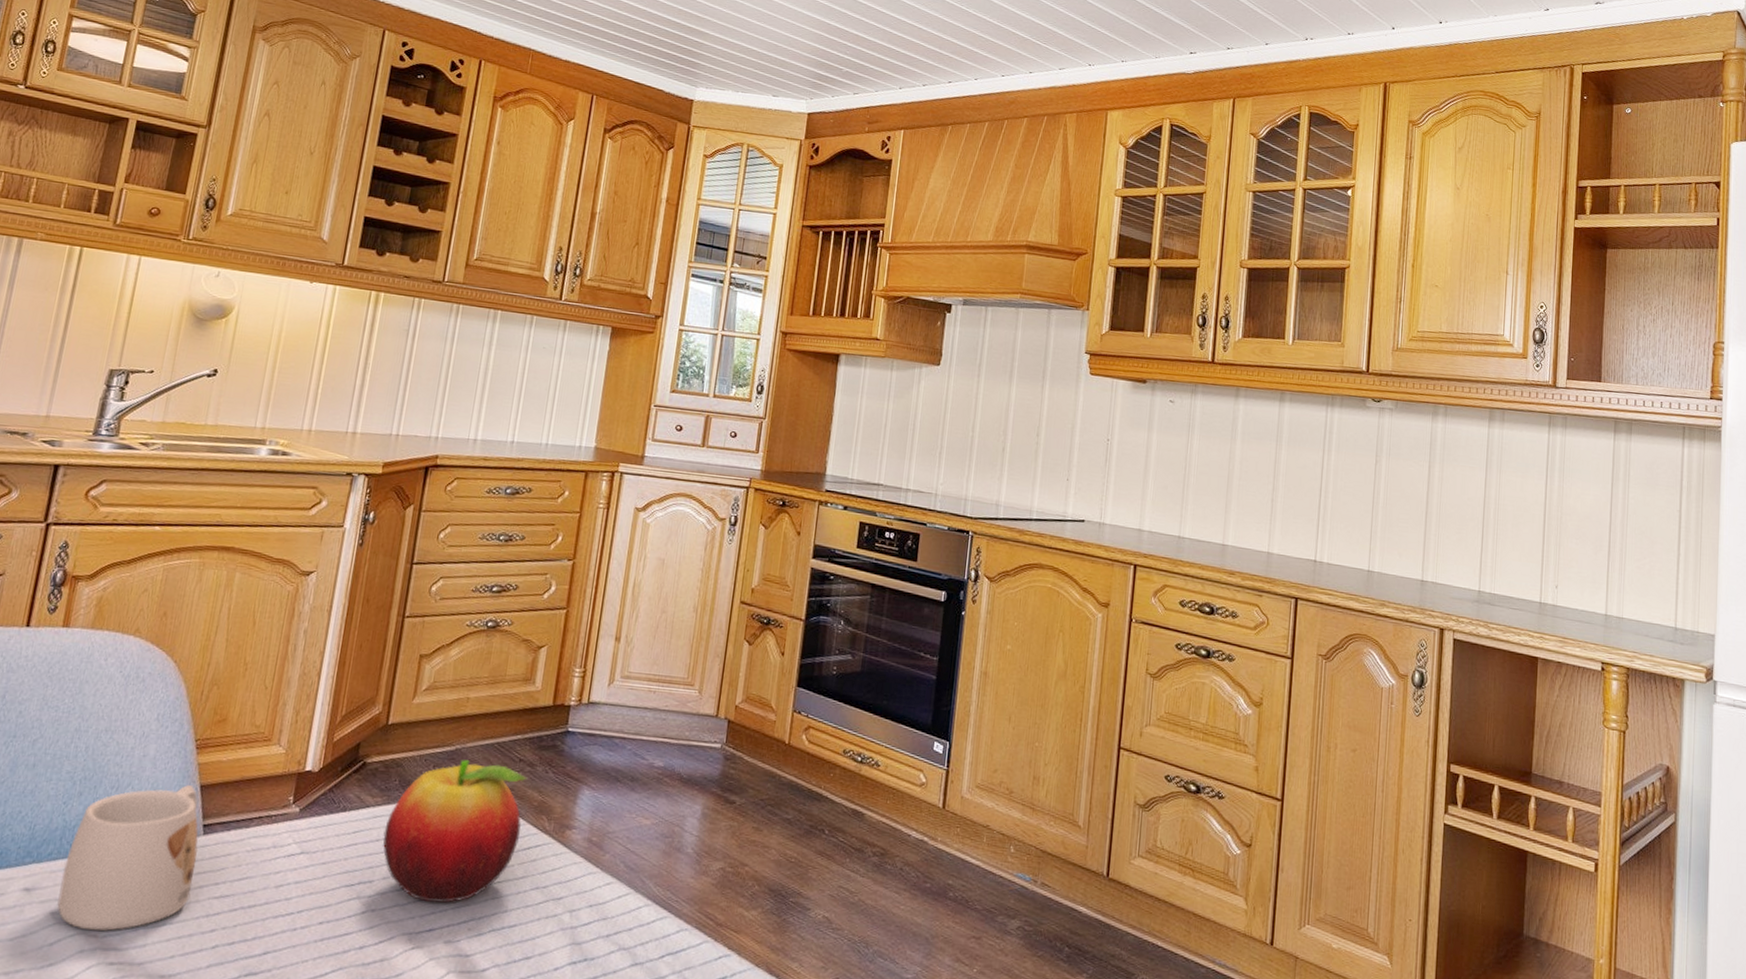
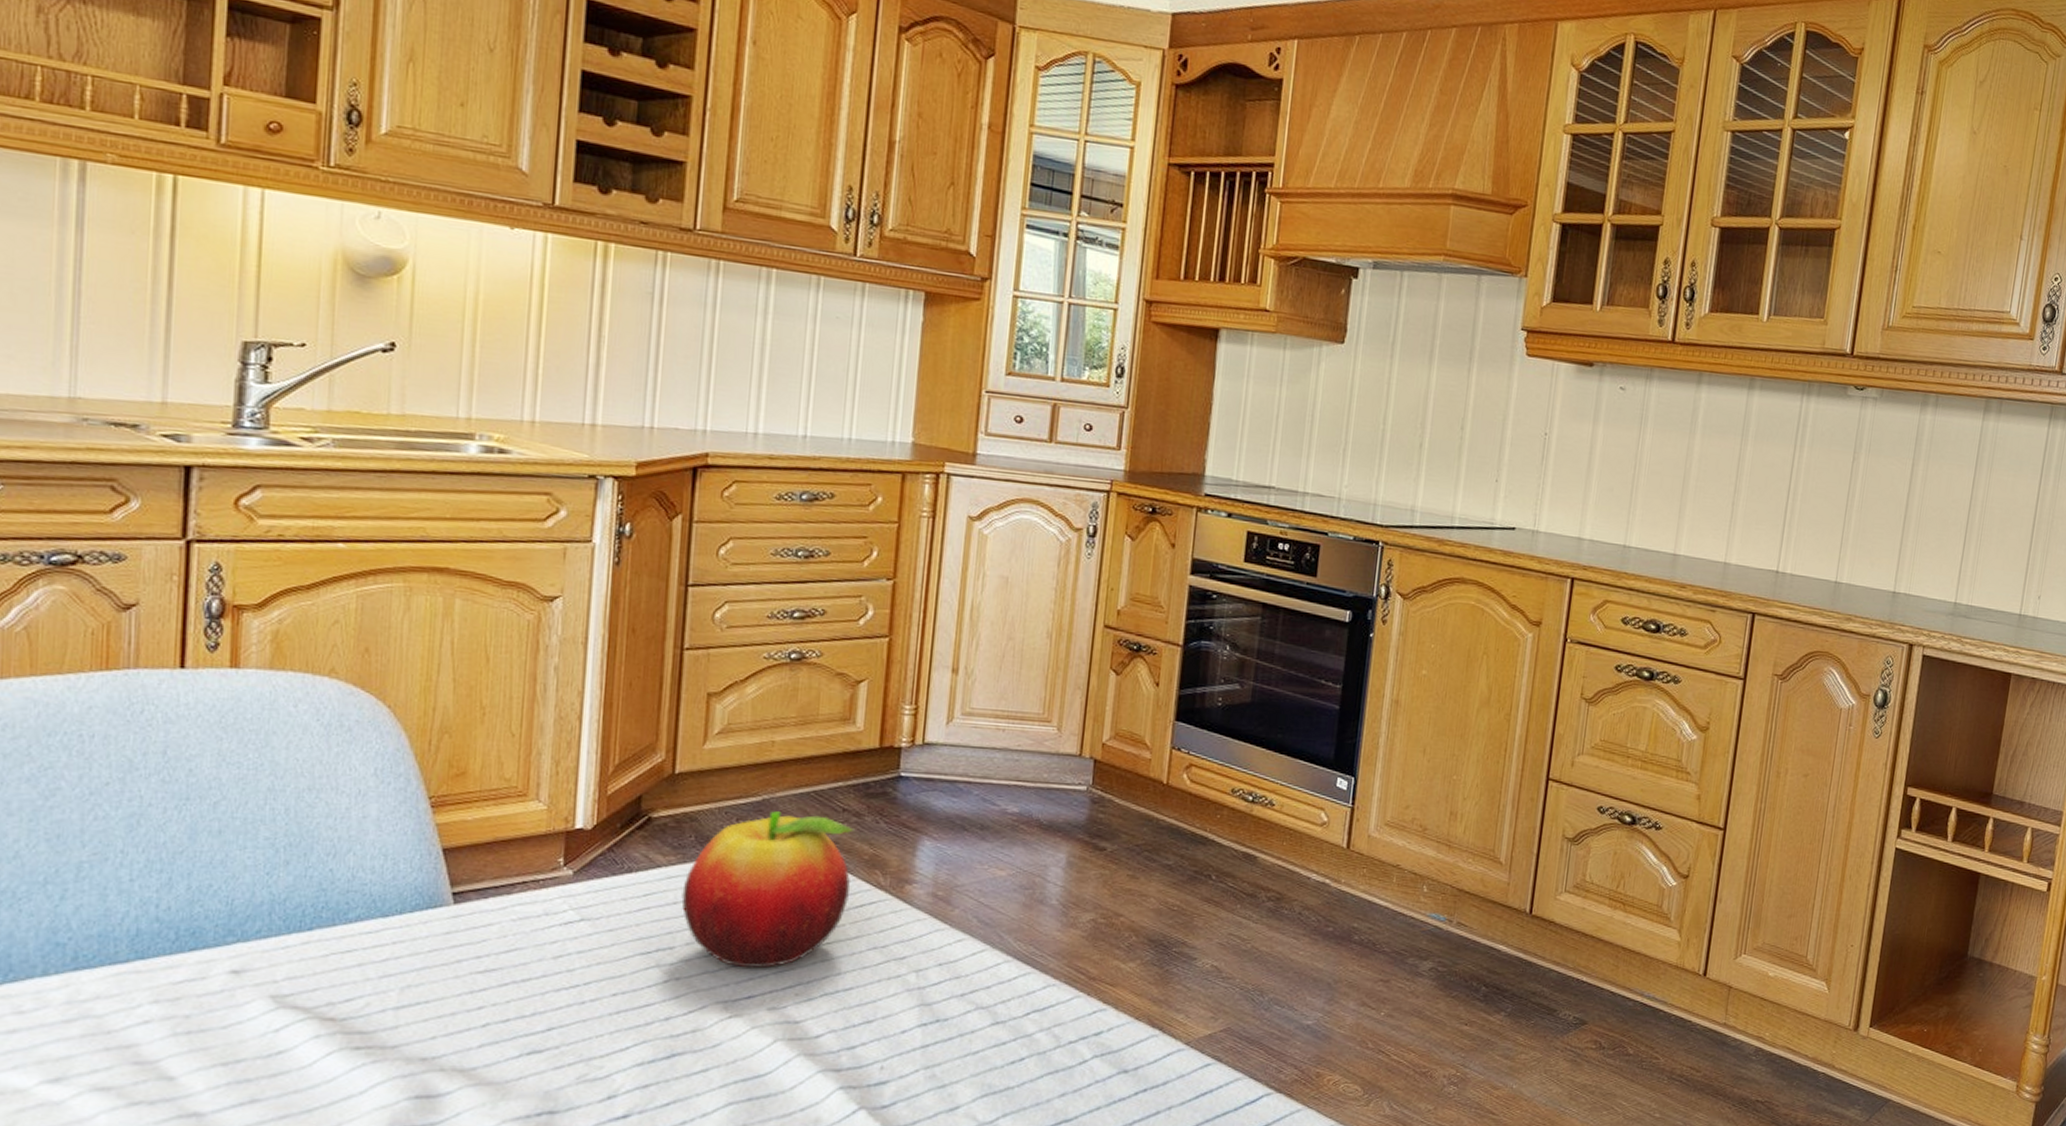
mug: present [57,785,199,931] -> none [277,849,450,1014]

